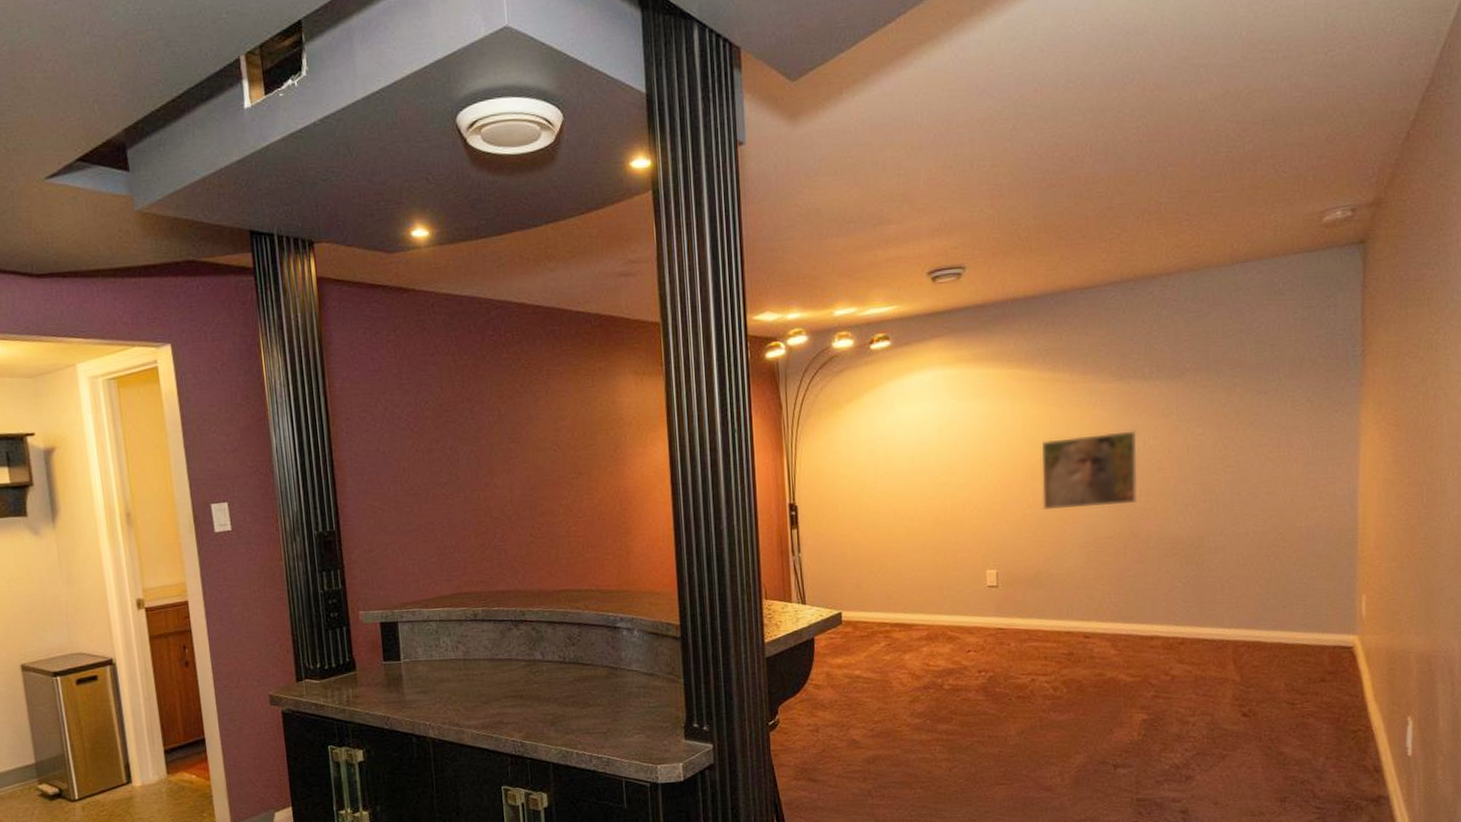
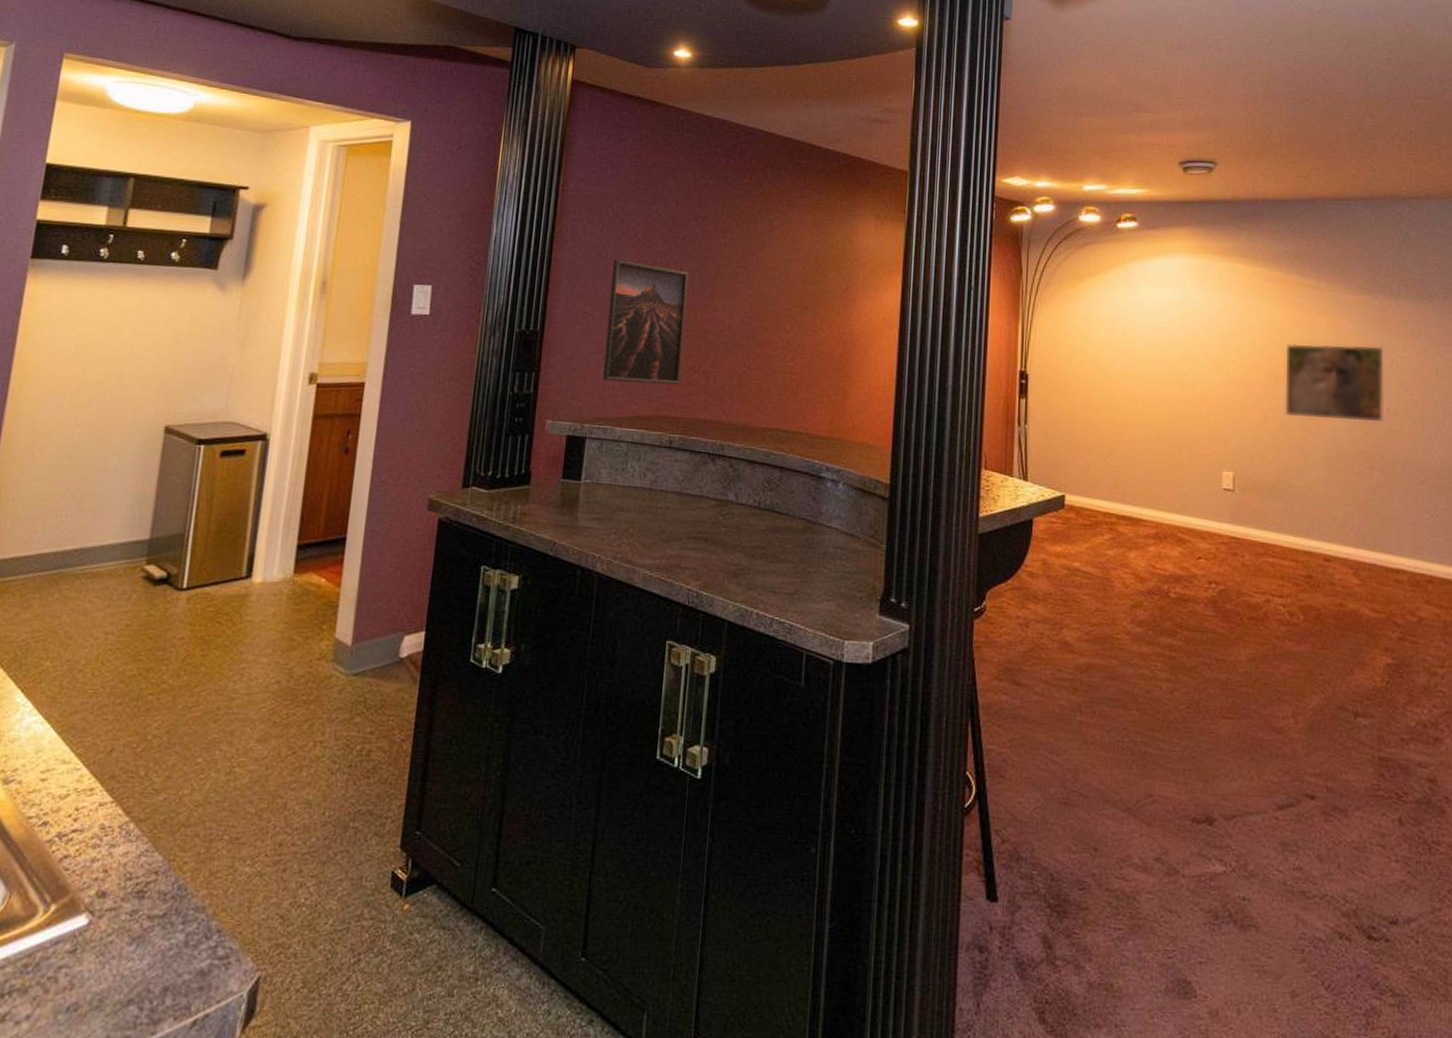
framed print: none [391,452,474,568] -> present [603,259,688,386]

